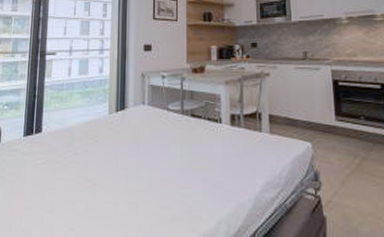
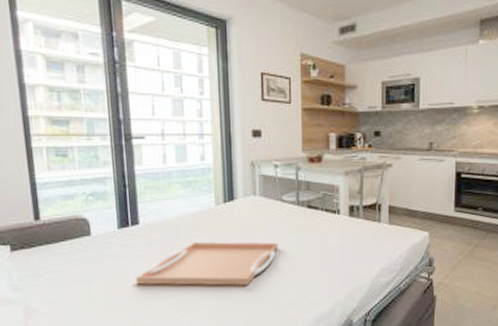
serving tray: none [32,151,164,197] -> present [136,242,279,286]

